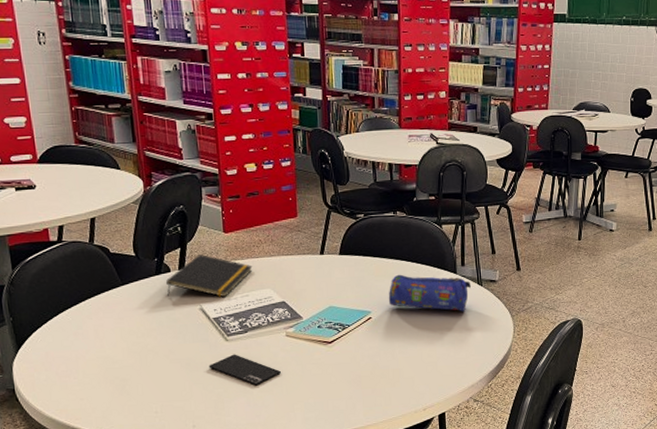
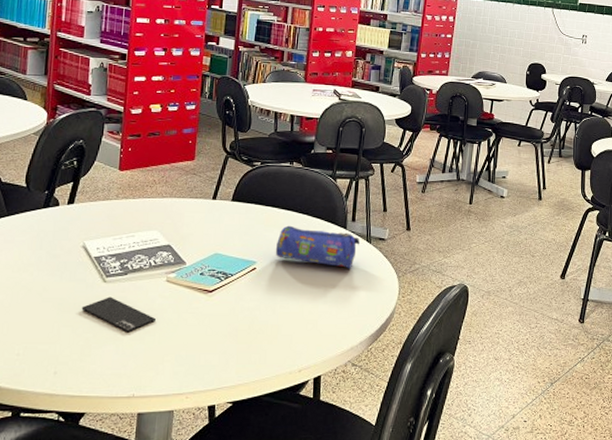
notepad: present [165,254,253,298] -> none [52,190,143,237]

